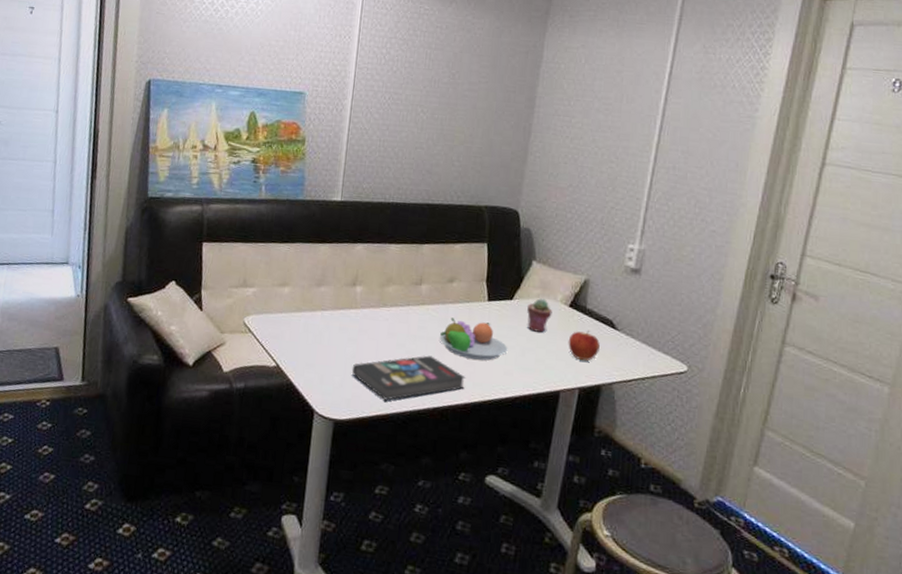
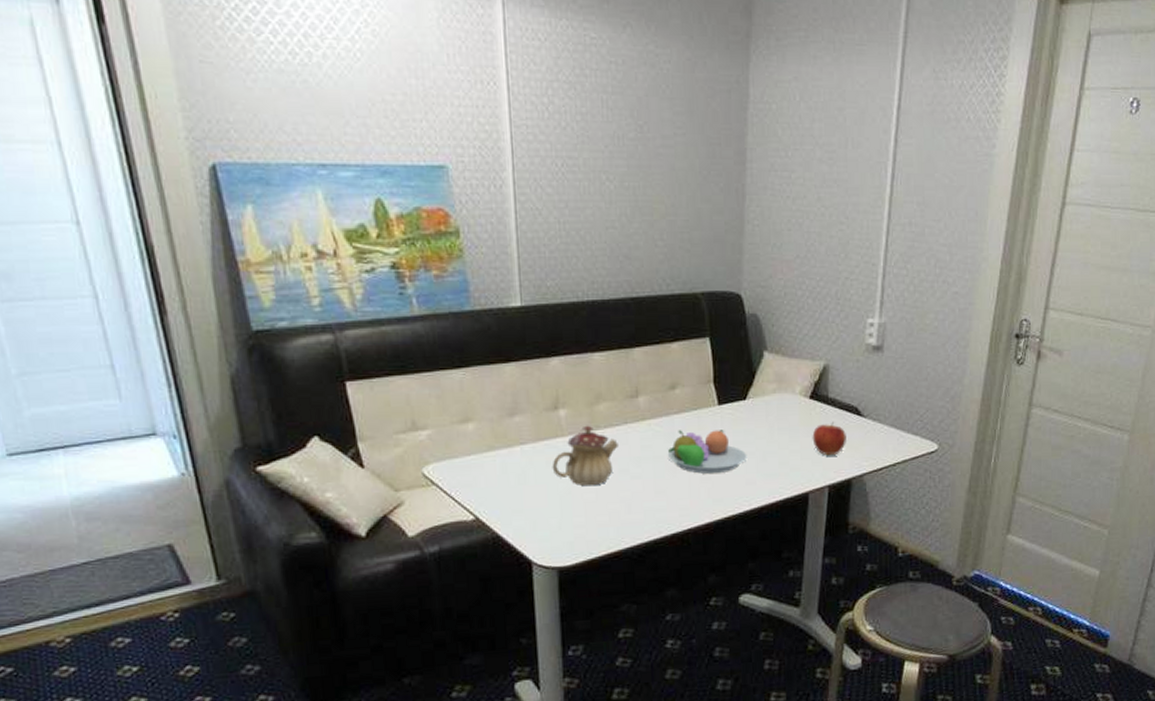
teapot: none [343,302,400,354] -> present [552,425,618,486]
book: present [351,355,466,401] -> none [569,477,704,536]
potted succulent: present [527,298,553,333] -> none [764,393,792,432]

